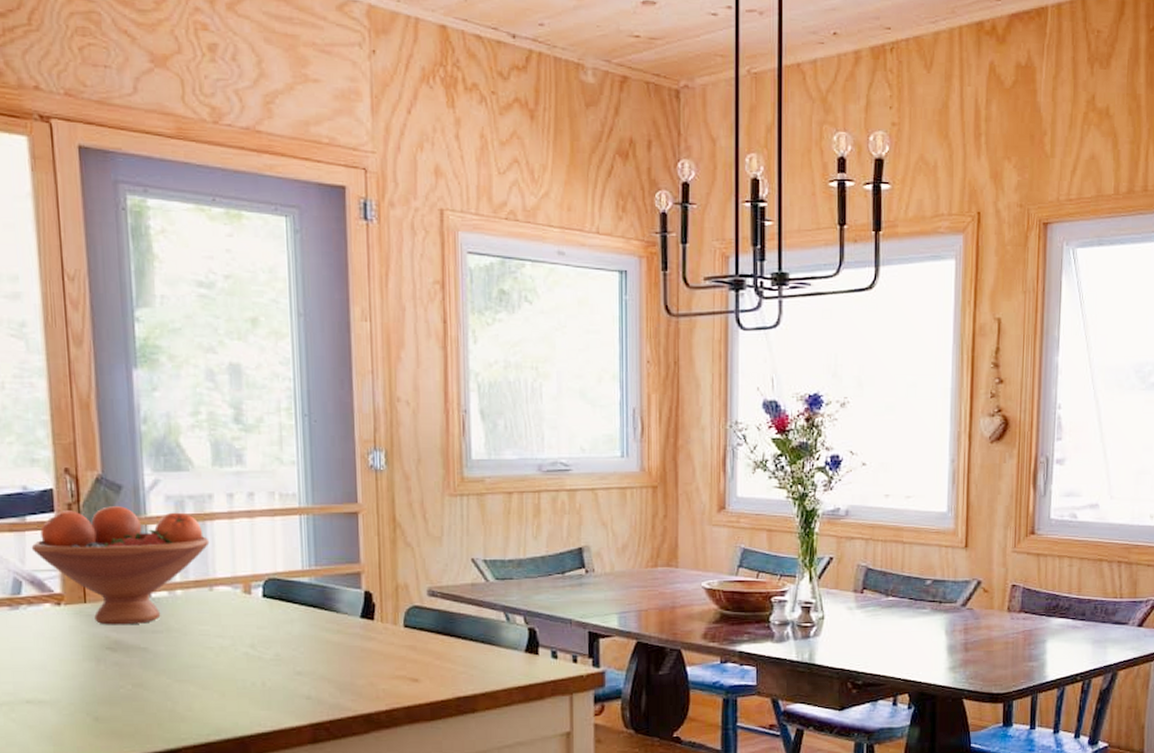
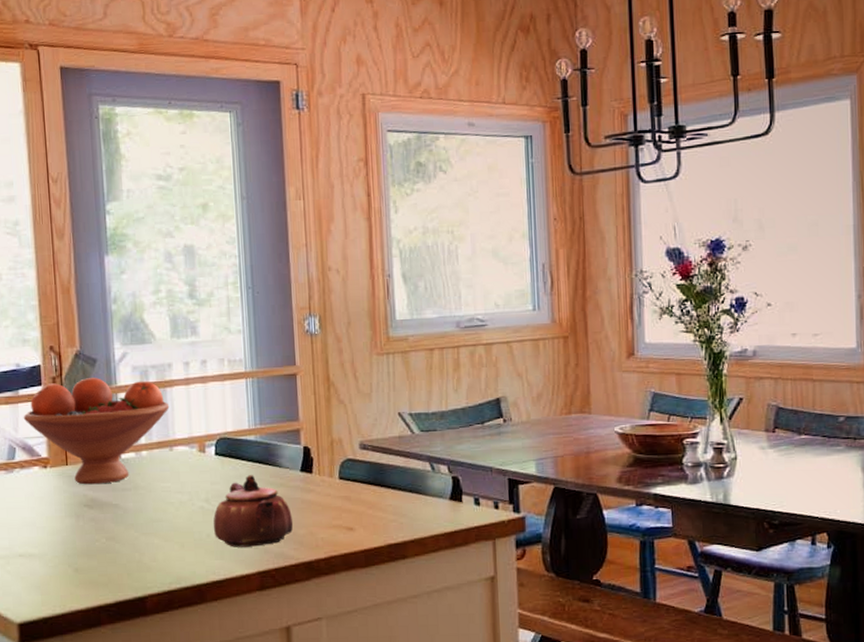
teapot: none [259,620,352,697] -> present [213,475,294,547]

